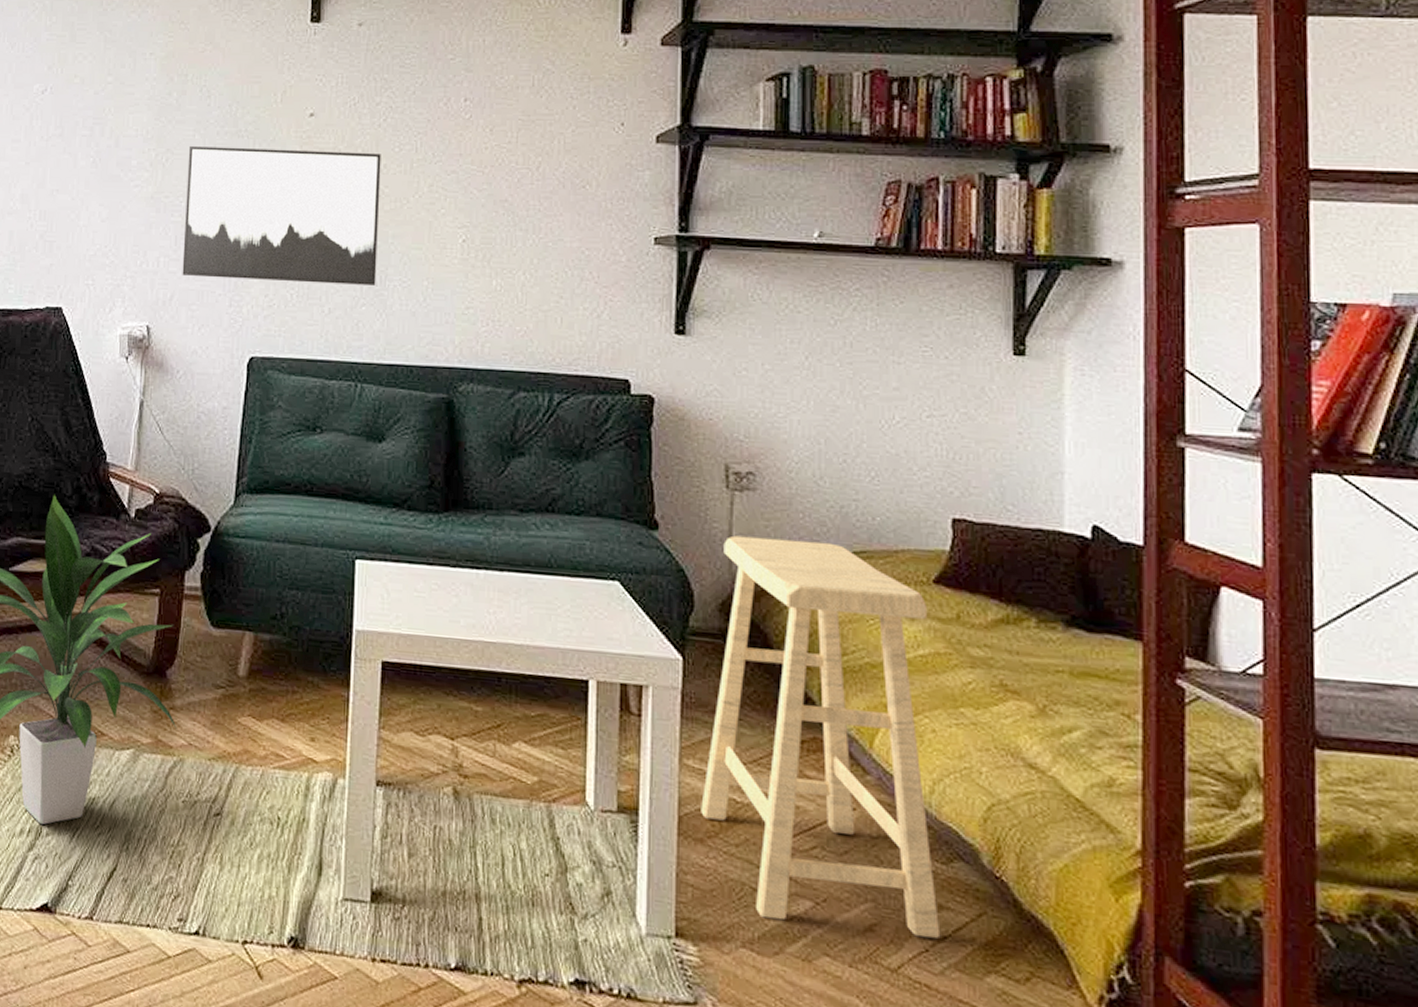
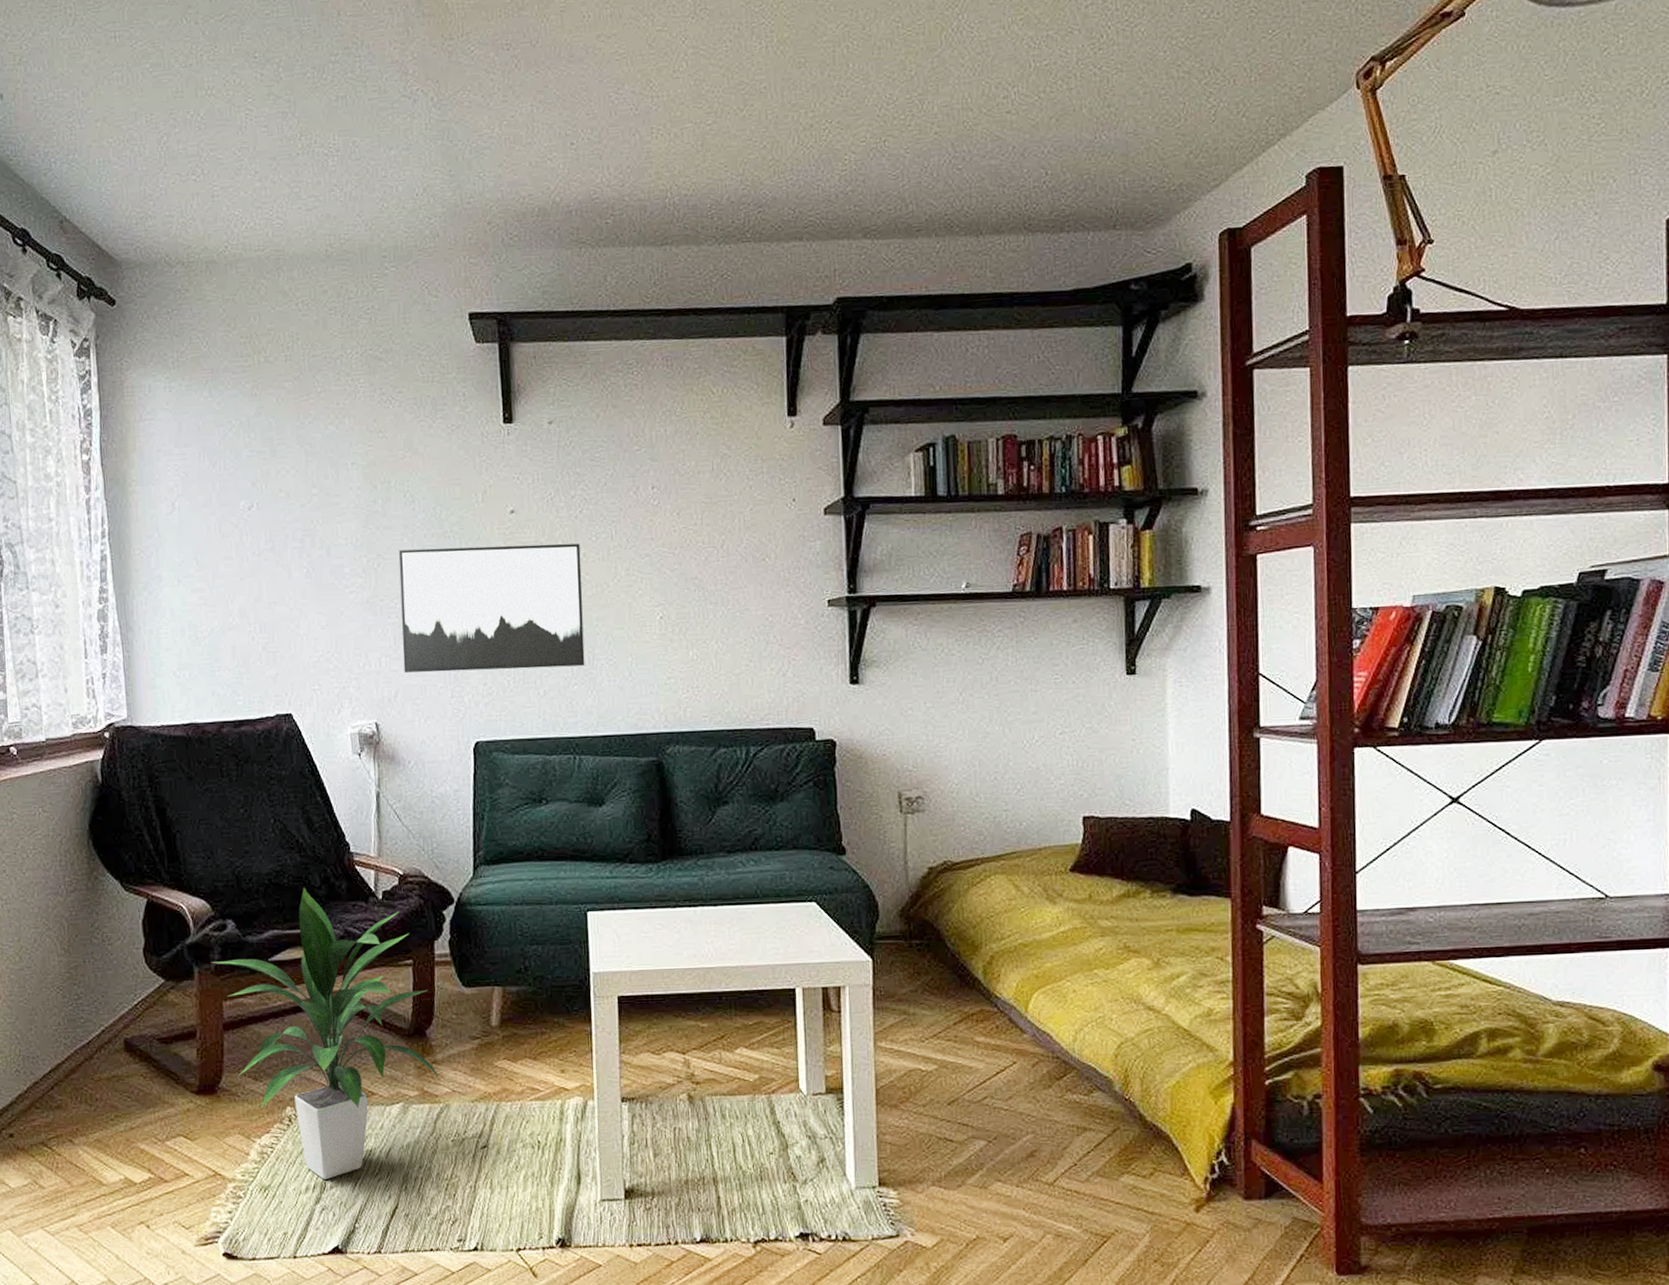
stool: present [701,535,941,939] -> none [893,848,1085,1160]

